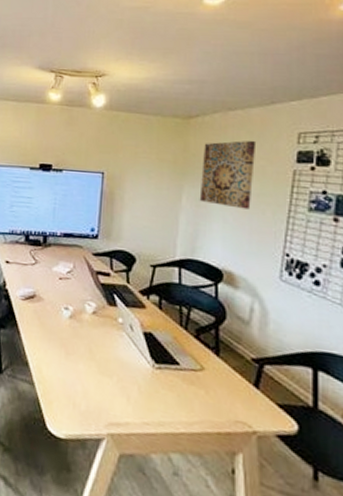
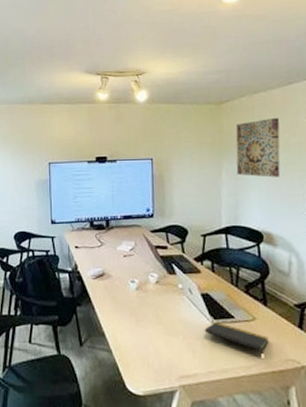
notepad: none [142,365,217,407] -> present [204,321,269,351]

